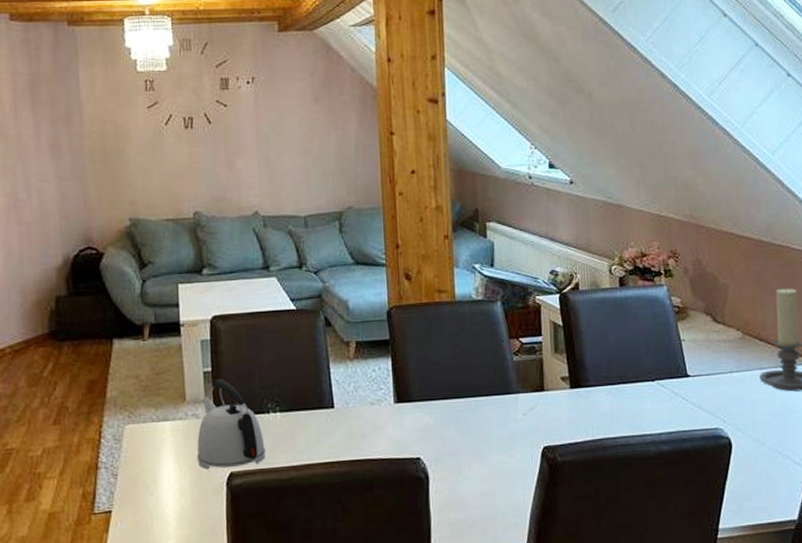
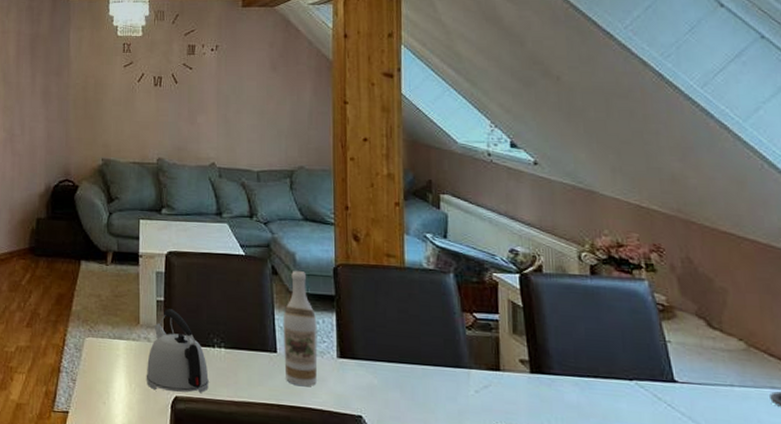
wine bottle: none [338,318,376,439] -> present [283,270,318,387]

